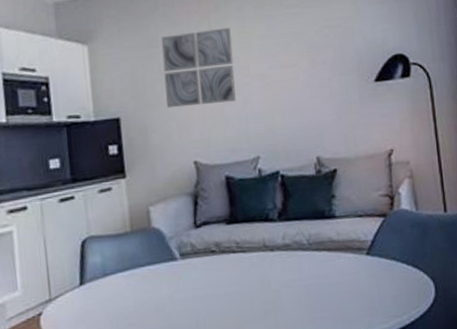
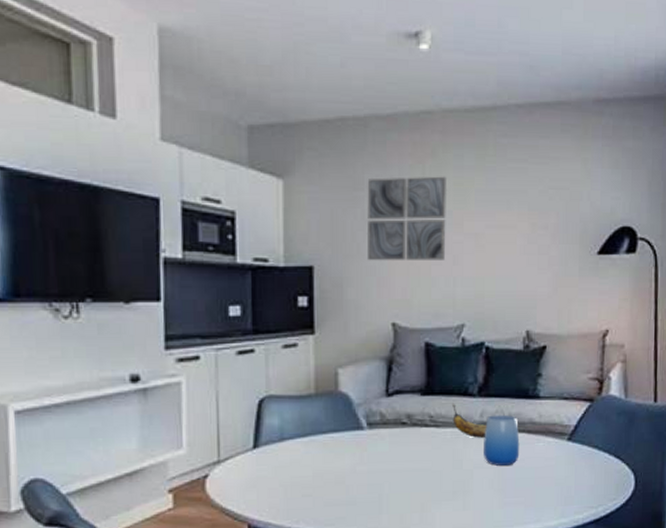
banana: none [255,229,290,260] -> present [451,403,486,439]
cup: none [287,236,323,284] -> present [484,415,520,466]

